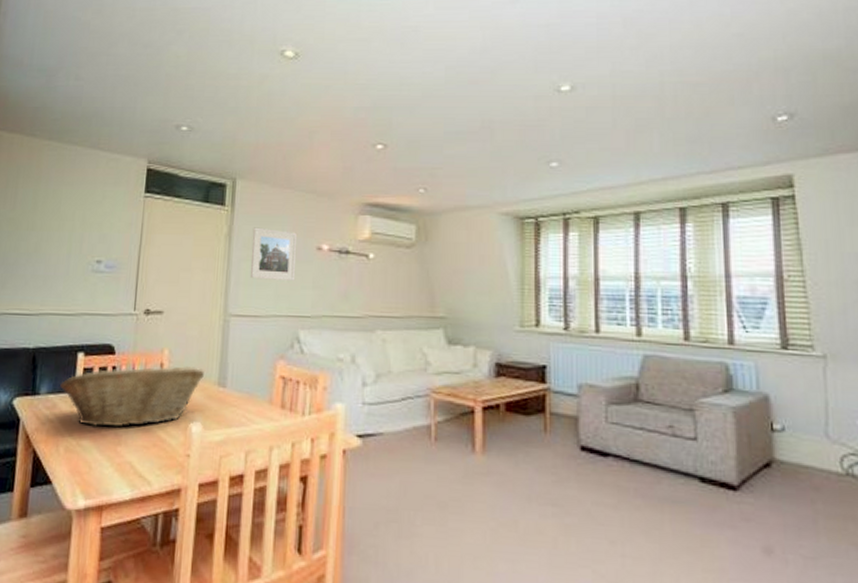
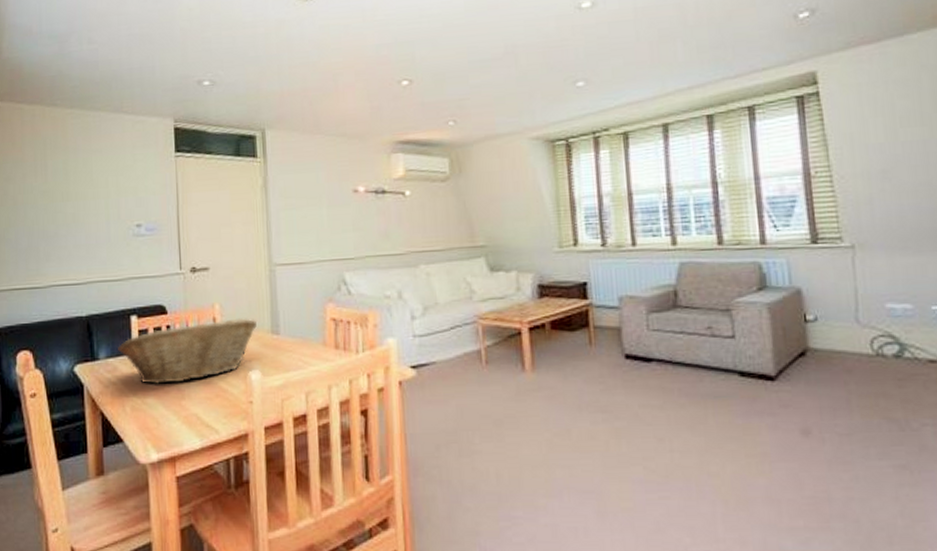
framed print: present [250,227,297,281] -> none [287,175,335,228]

